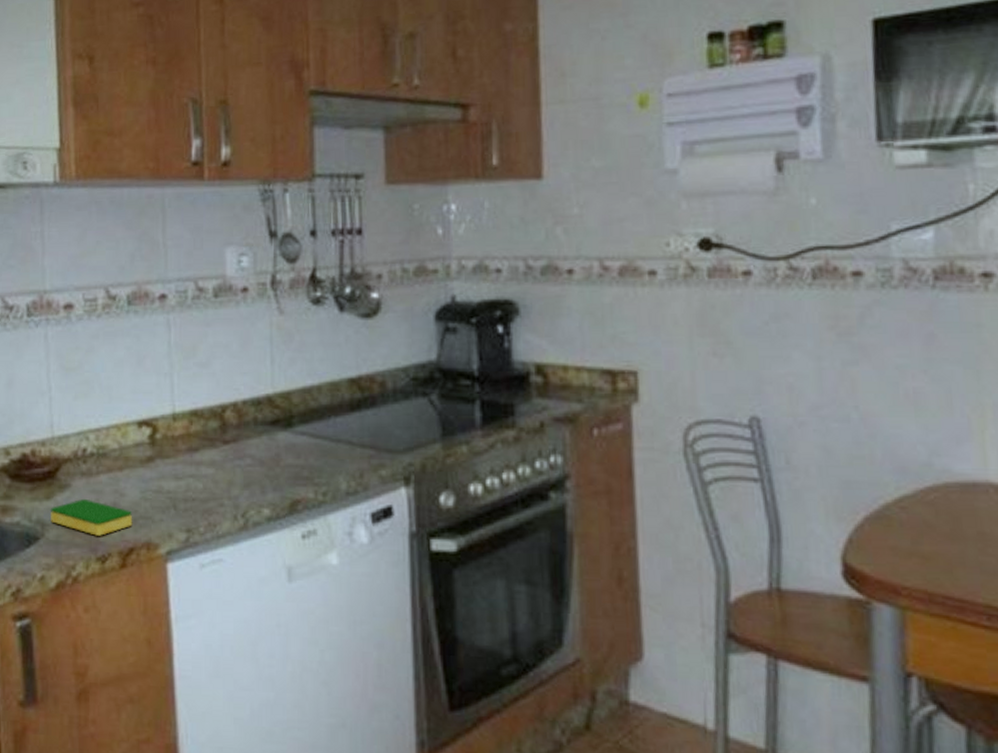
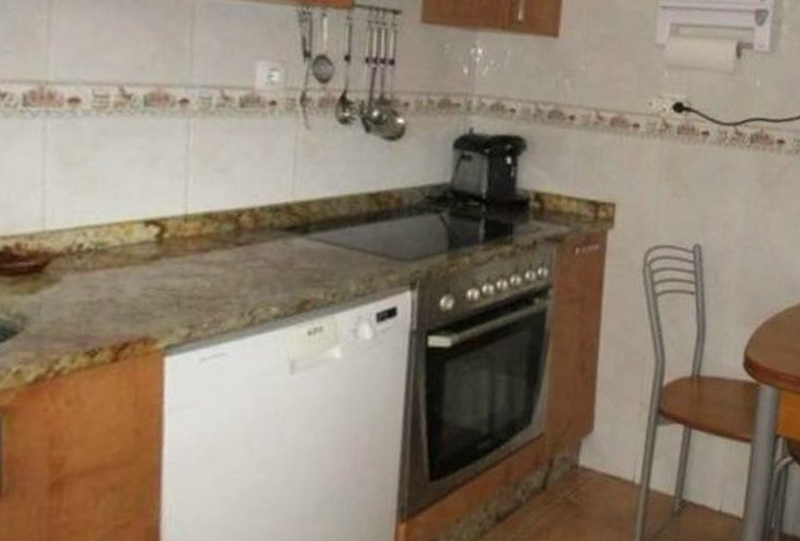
dish sponge: present [50,498,133,536] -> none [33,293,131,331]

